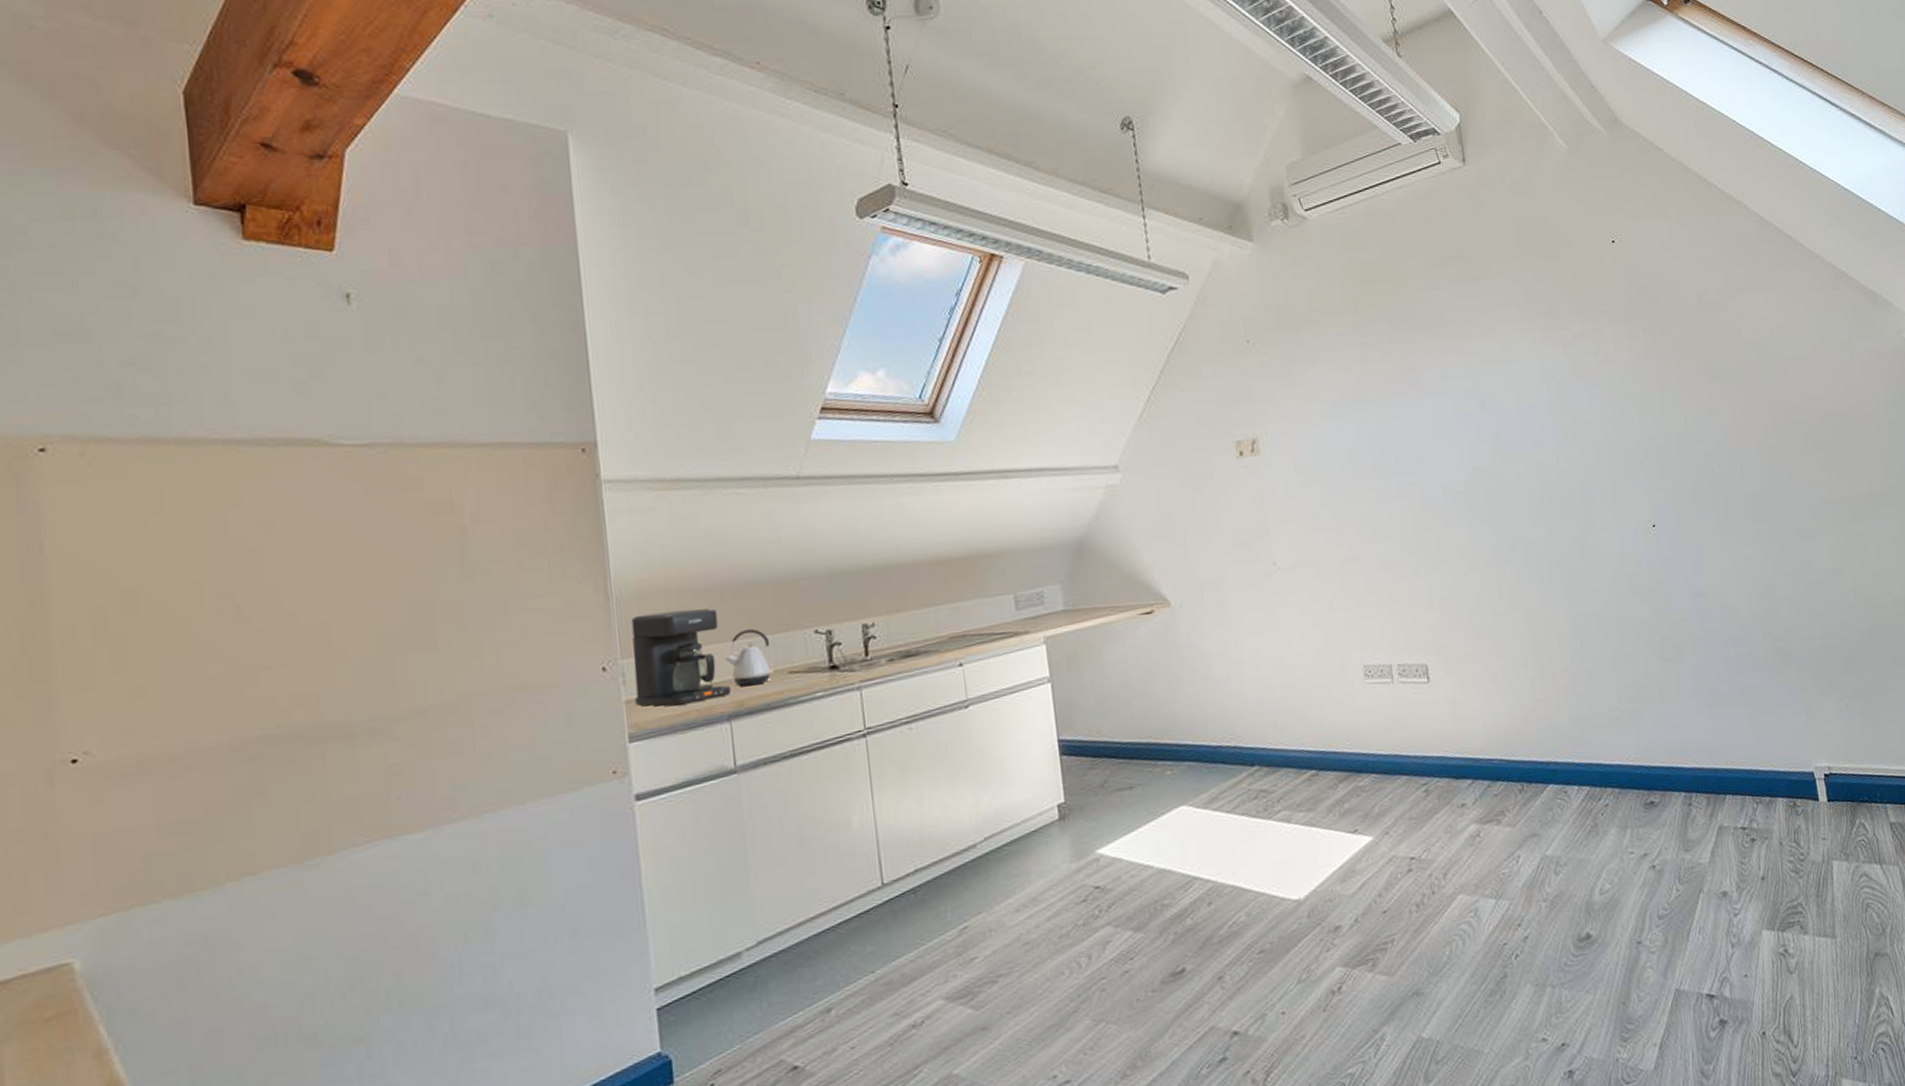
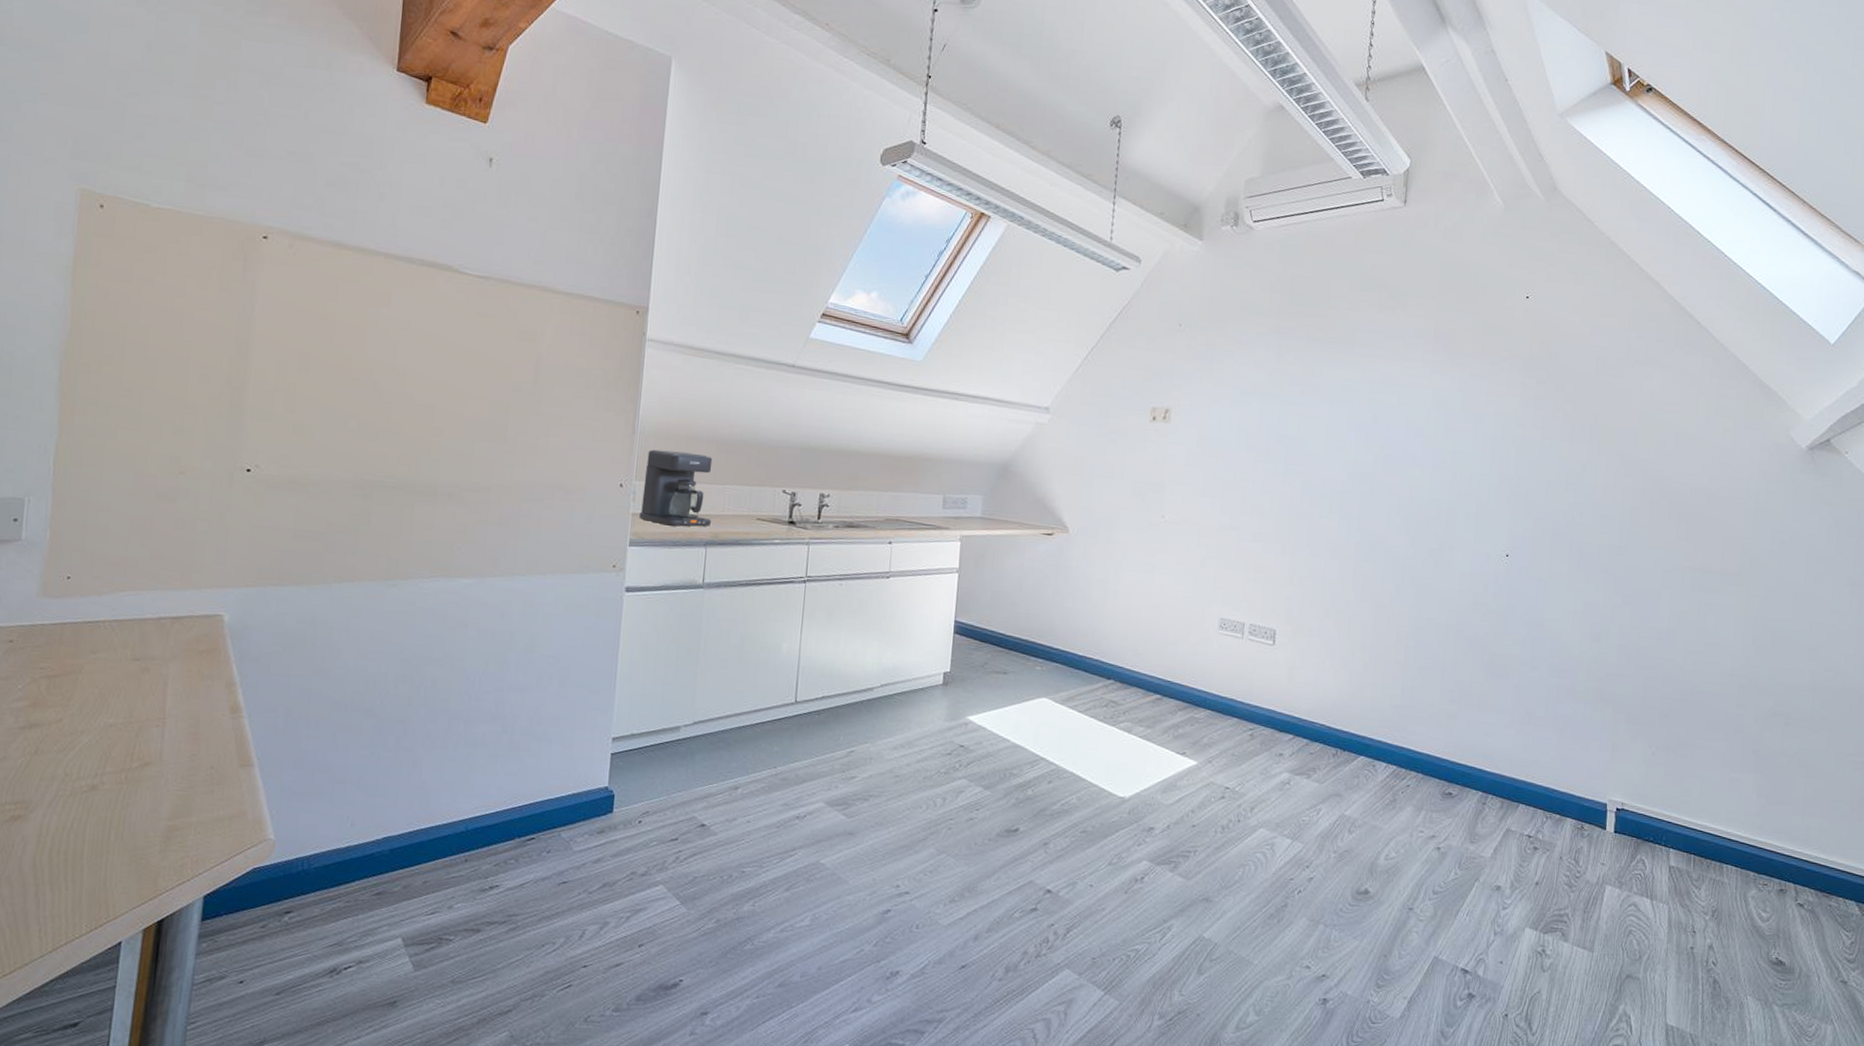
kettle: present [725,628,775,687] -> none [712,477,748,523]

